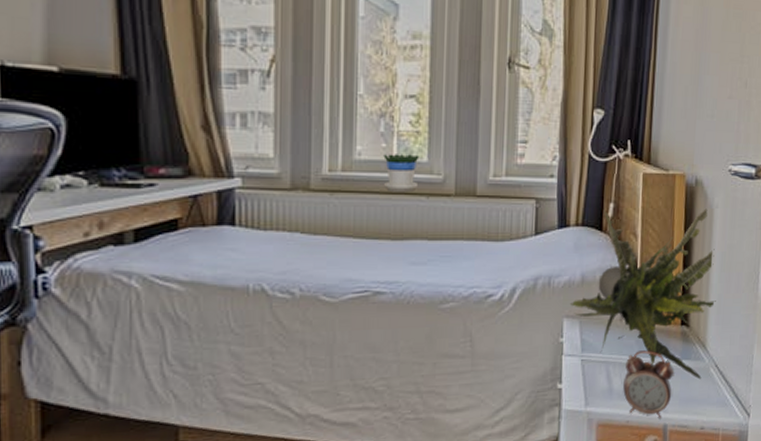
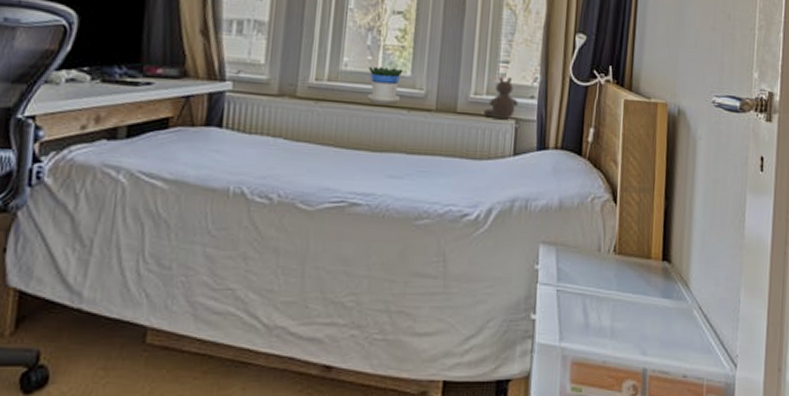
stuffed animal: none [503,157,538,200] -> present [483,77,518,120]
plant: present [569,208,716,380] -> none [546,134,700,322]
alarm clock: present [623,350,674,419] -> none [600,285,654,362]

